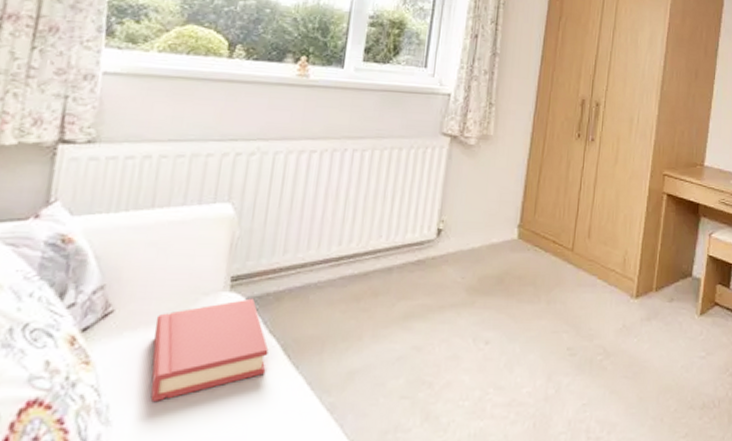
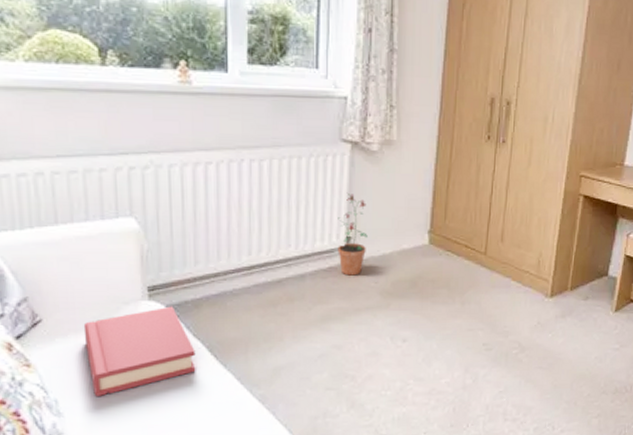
potted plant: none [427,184,460,270] -> present [338,192,368,276]

